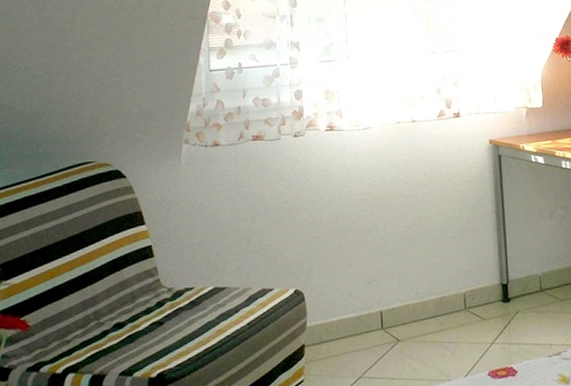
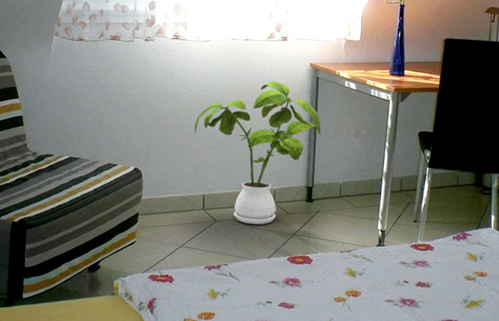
house plant: none [362,165,510,339] -> present [194,81,321,225]

